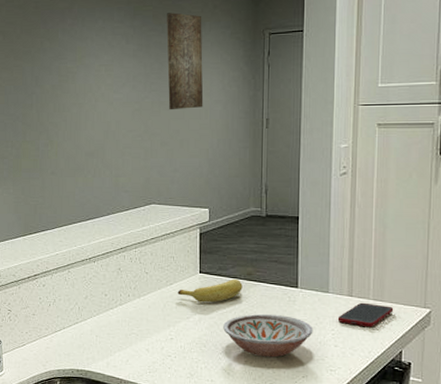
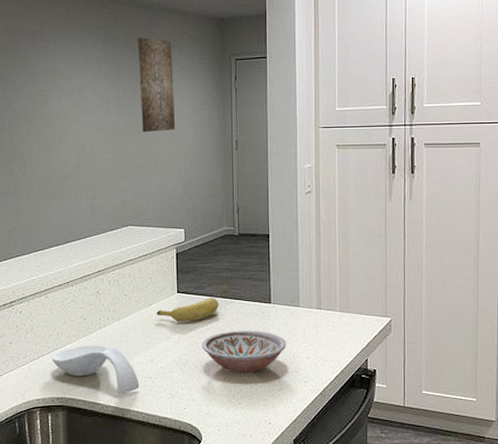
spoon rest: none [73,321,158,372] -> present [52,345,139,395]
cell phone: present [337,302,394,328] -> none [308,314,359,338]

